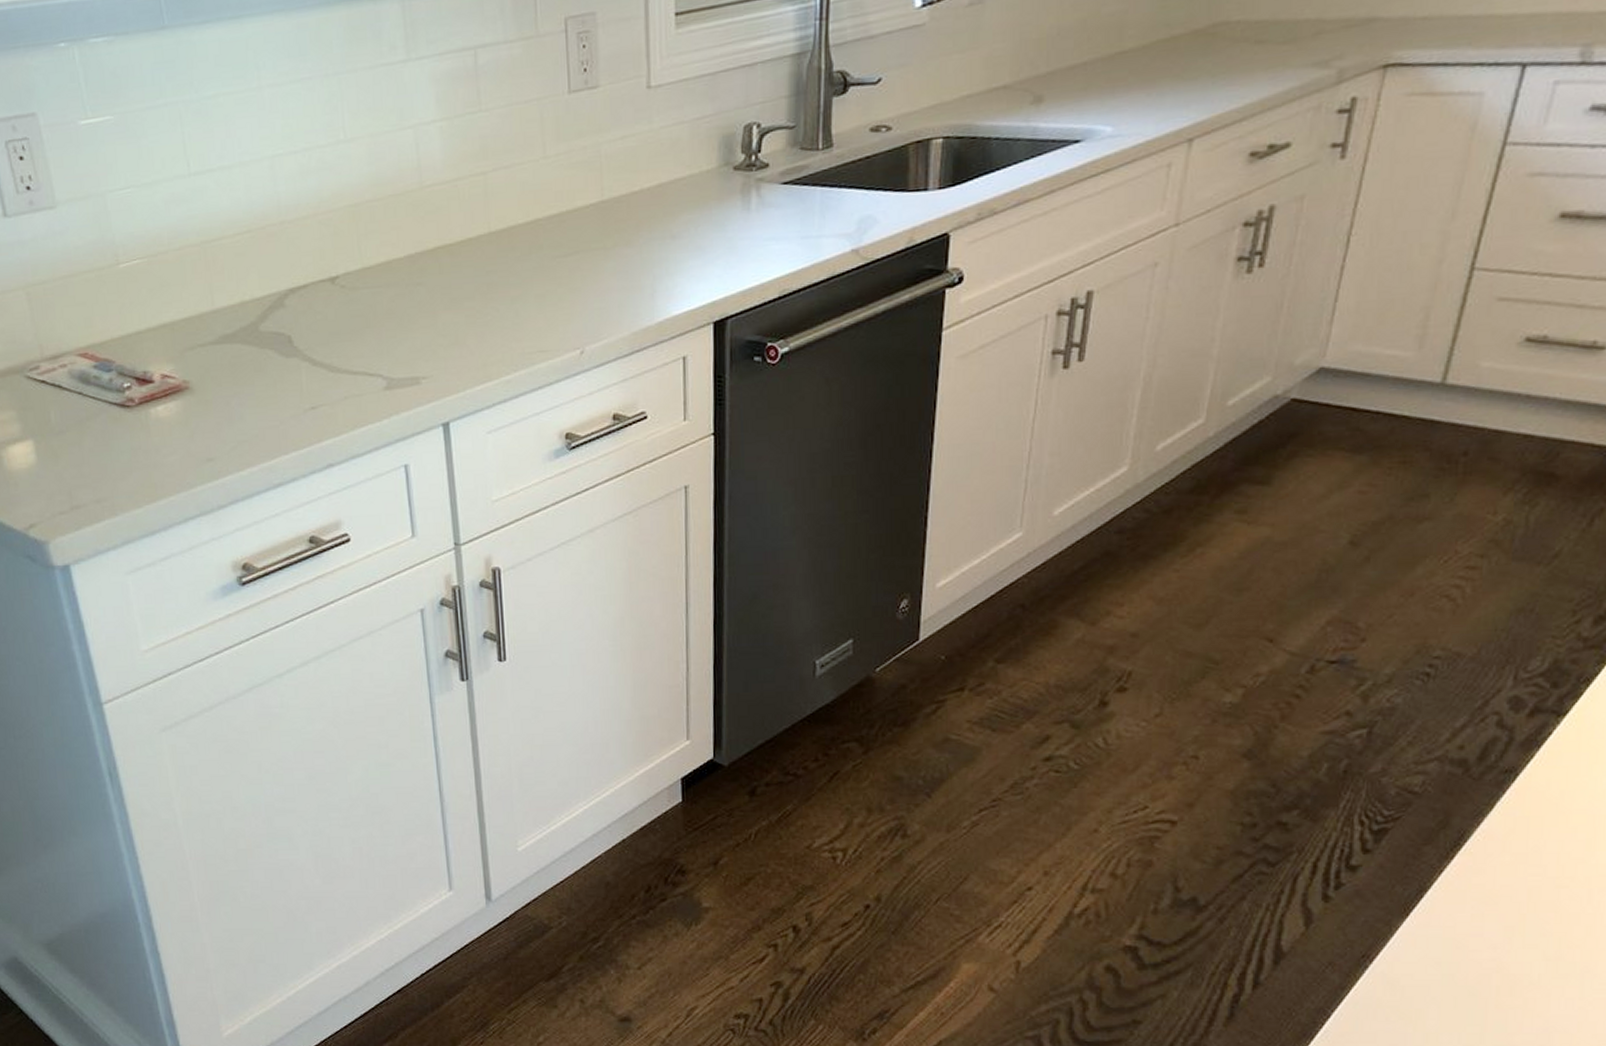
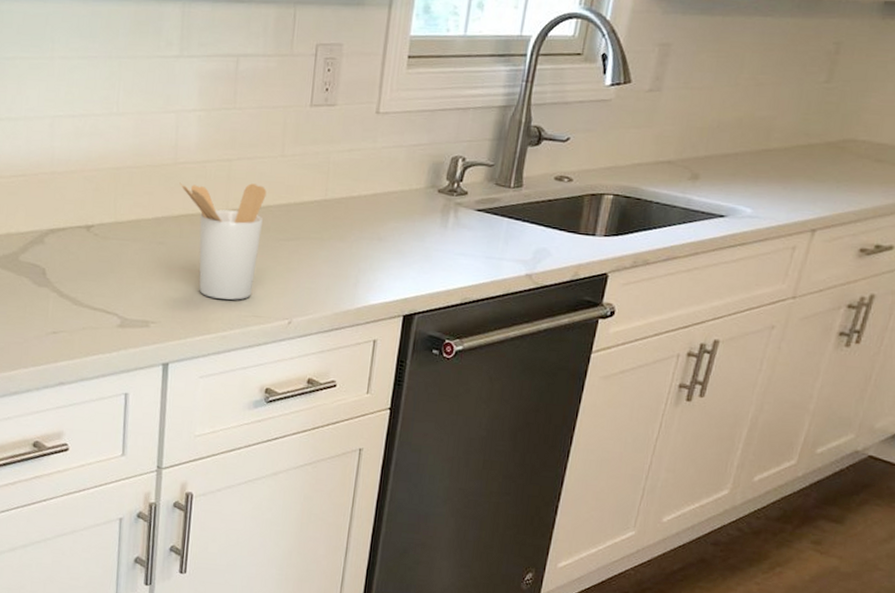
utensil holder: none [430,196,534,339] -> present [179,182,267,300]

